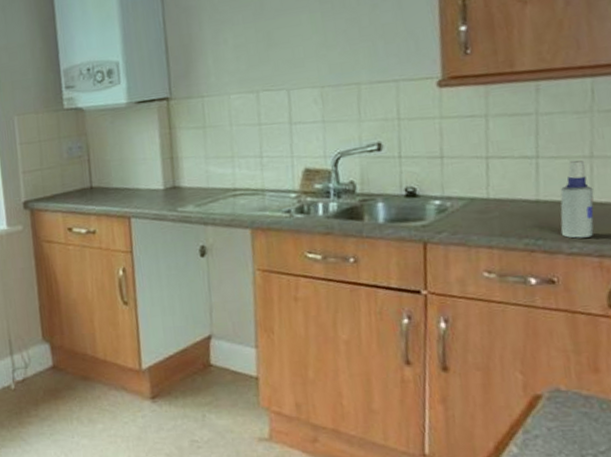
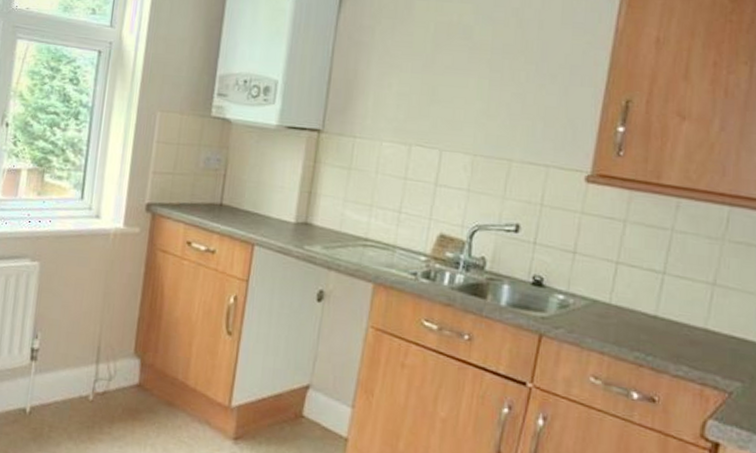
spray bottle: present [560,159,594,239] -> none [671,283,709,363]

